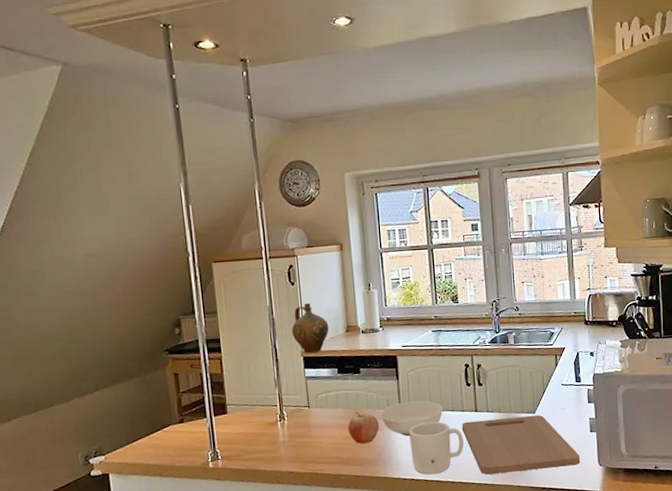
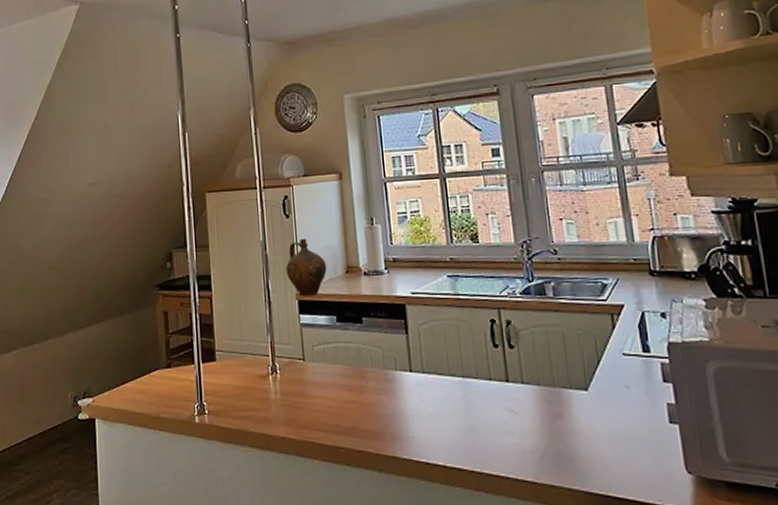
fruit: present [348,412,379,444] -> none [348,371,385,410]
bowl: present [380,400,444,437] -> none [386,362,465,407]
mug: present [409,421,464,475] -> none [422,390,493,460]
cutting board: present [462,415,580,475] -> none [490,393,659,469]

